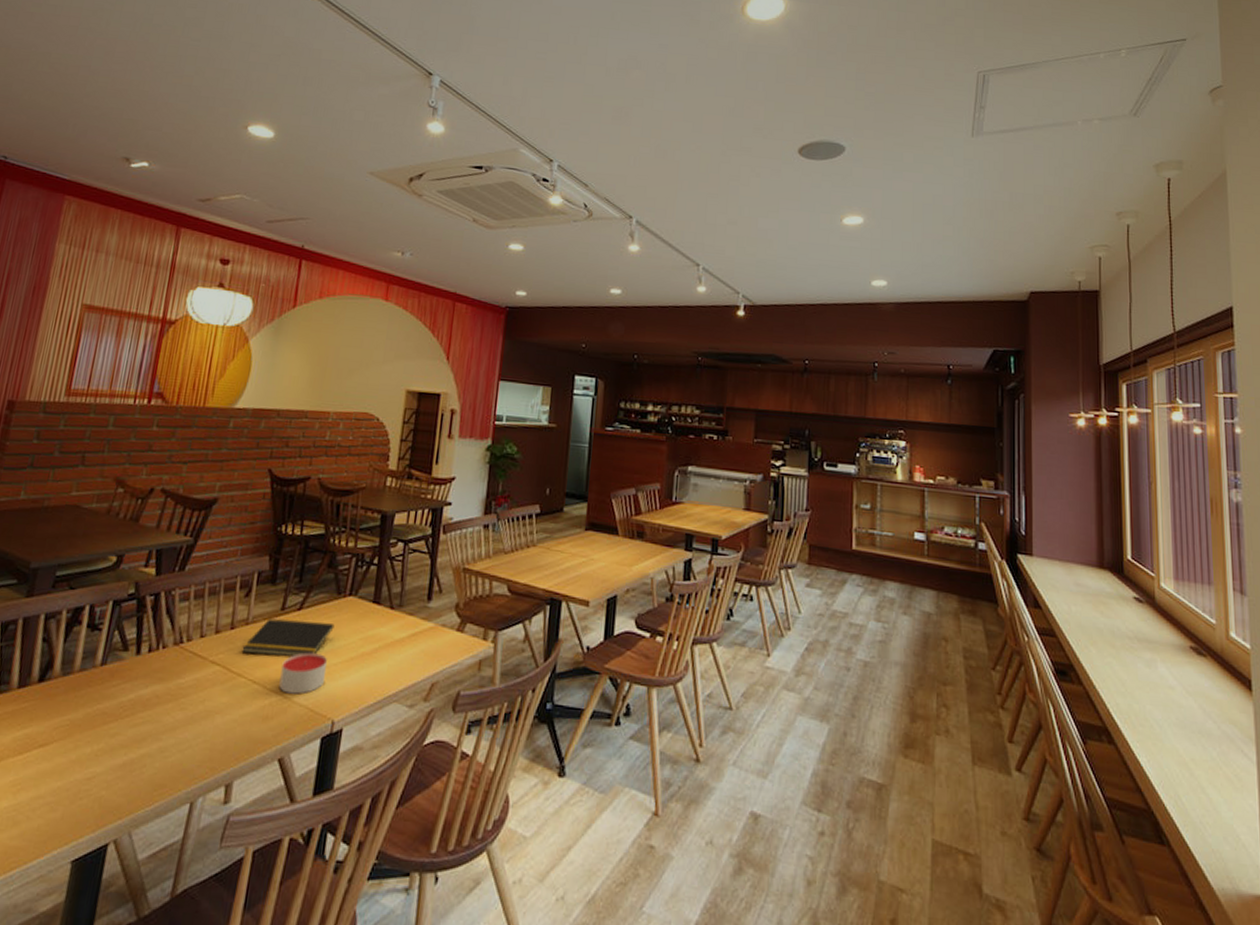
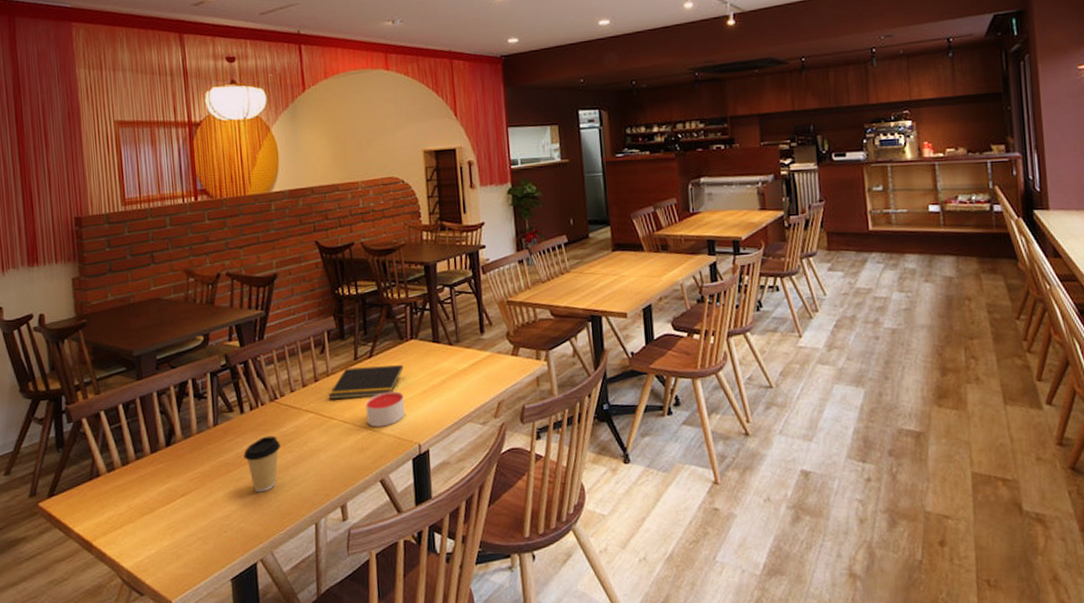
coffee cup: none [126,686,173,755] -> present [244,435,281,493]

